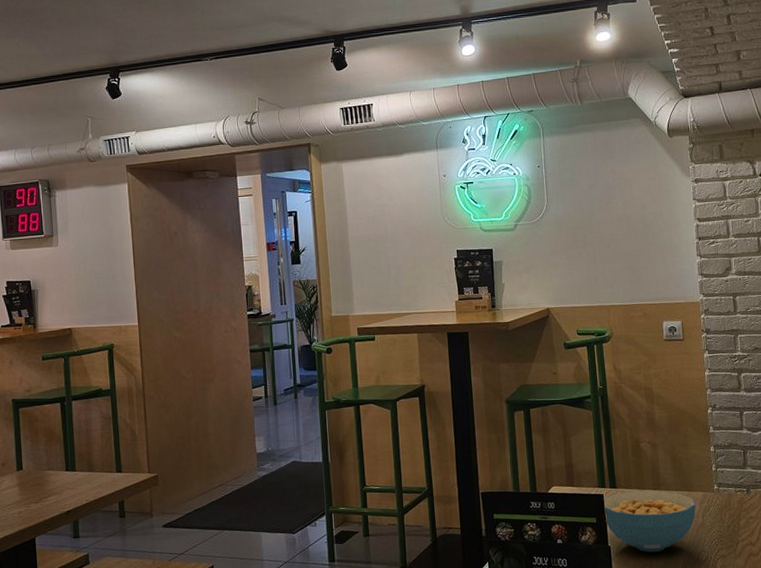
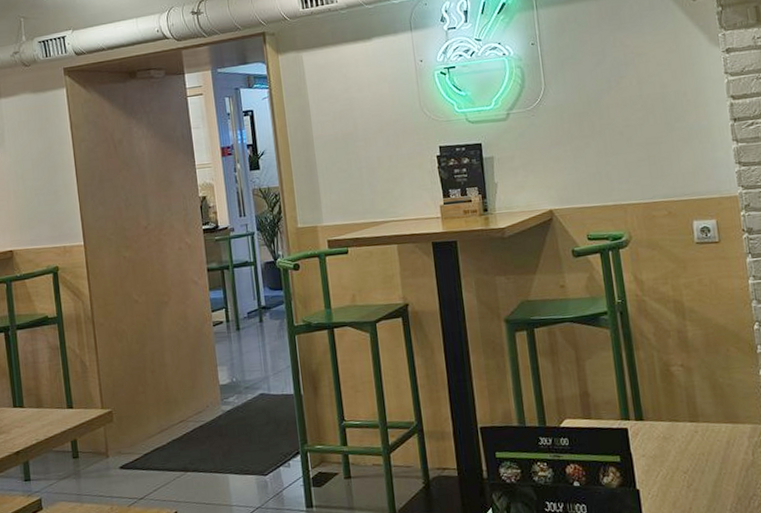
cereal bowl: present [603,490,696,553] -> none [627,422,744,497]

